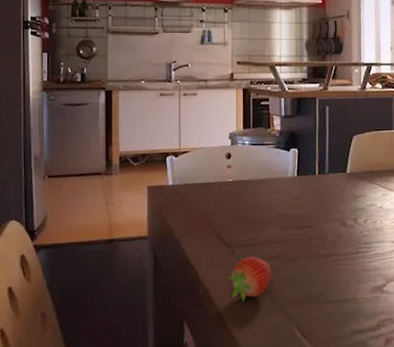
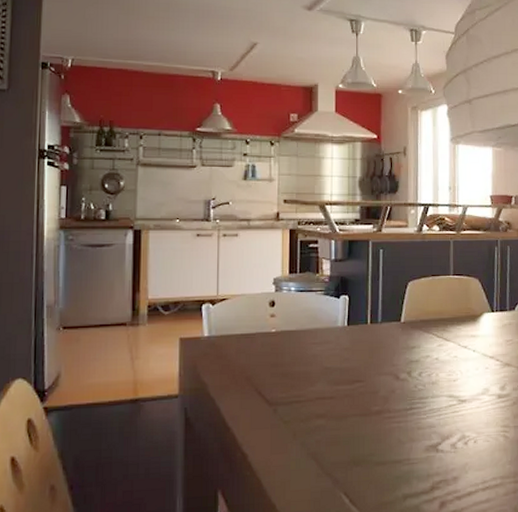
fruit: present [227,256,272,303] -> none [268,415,318,467]

